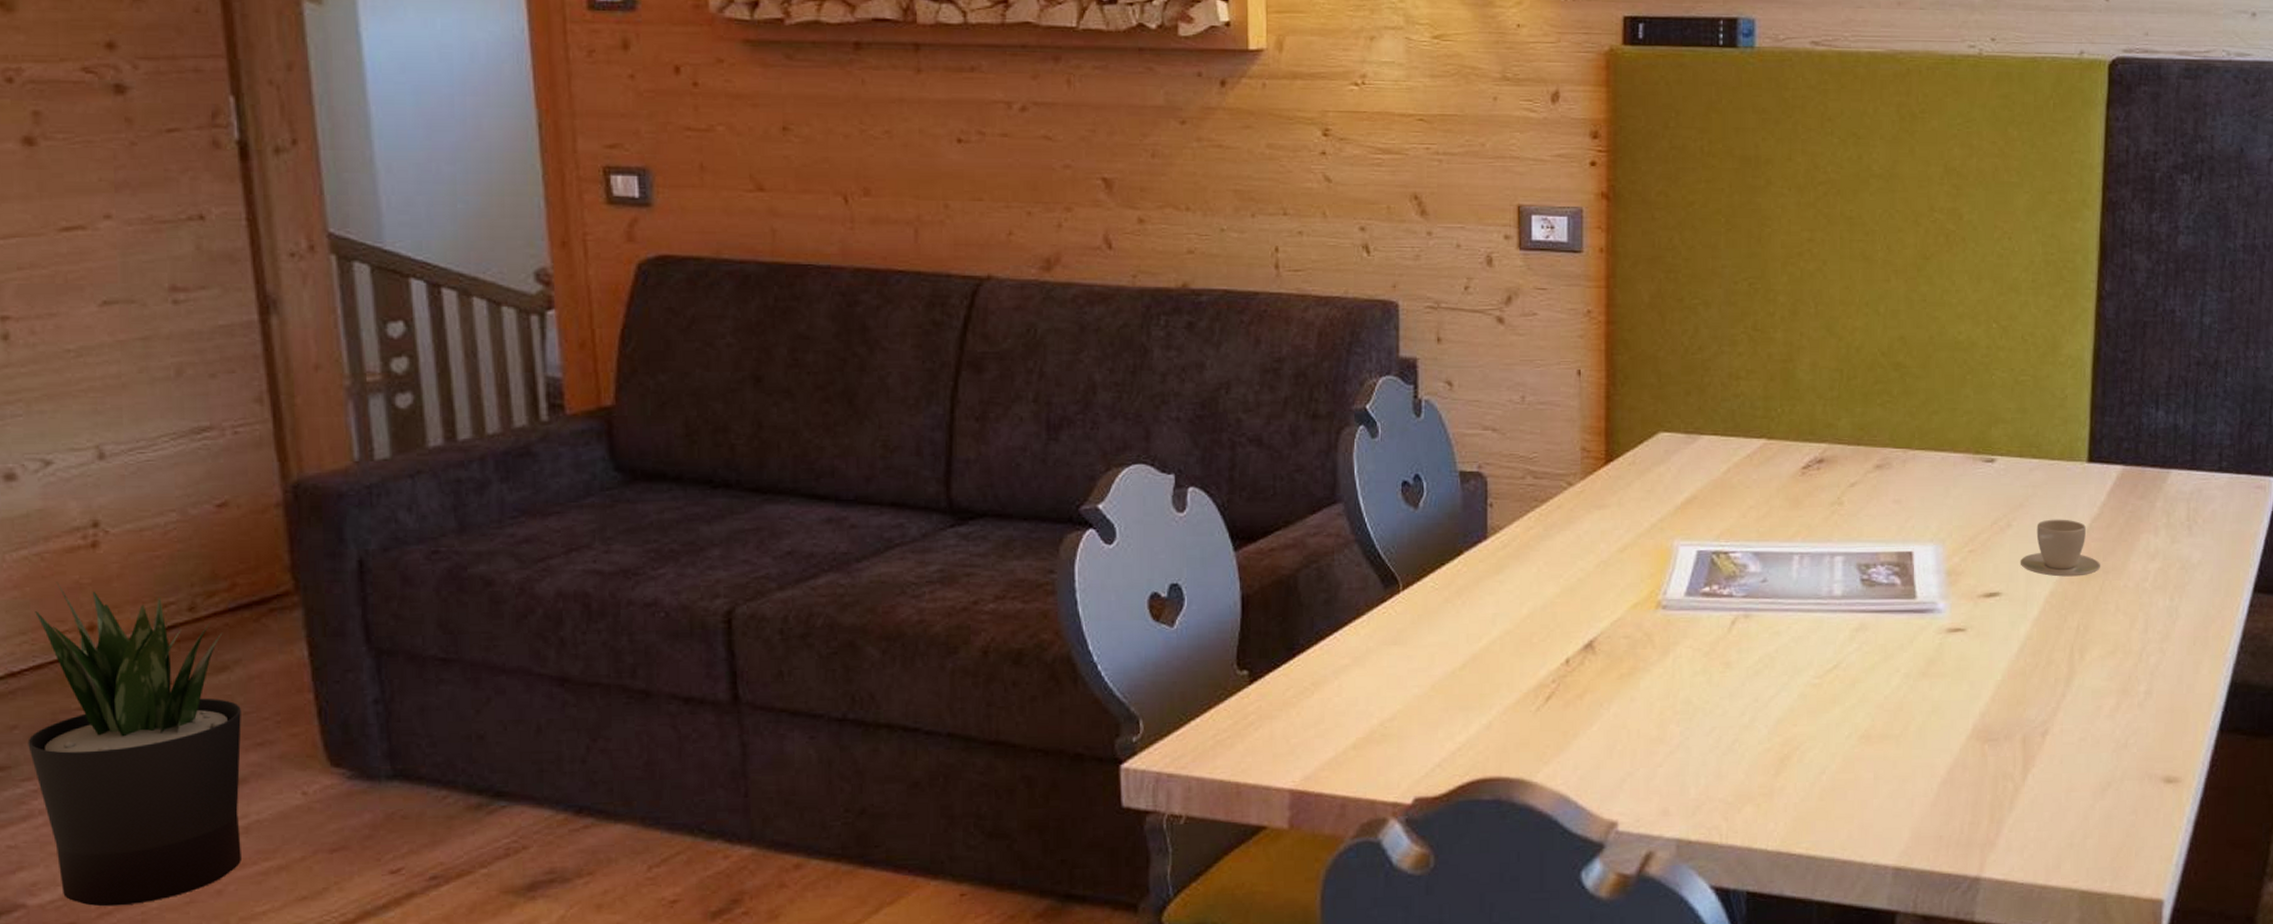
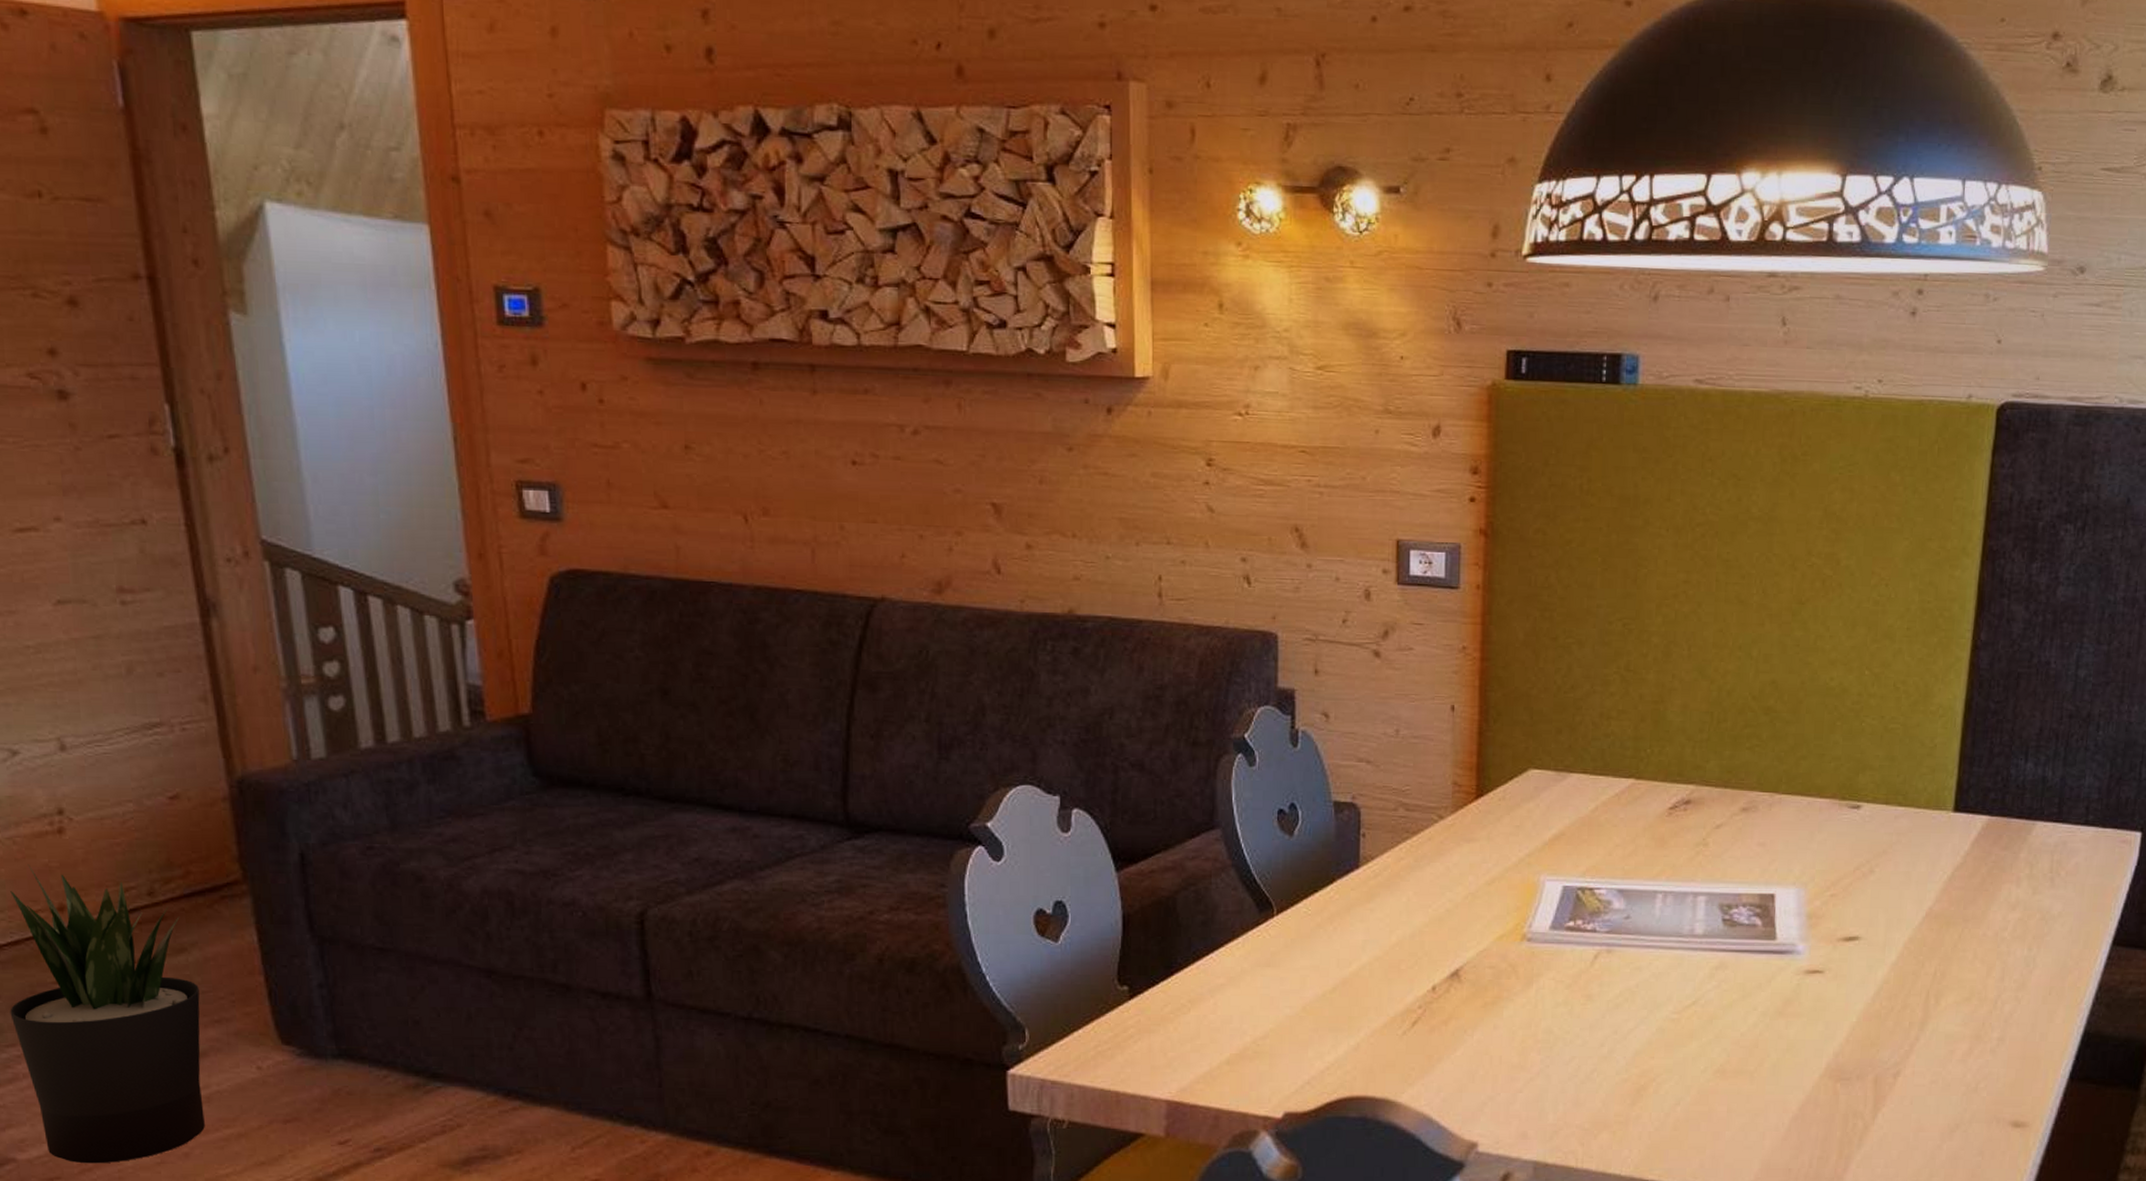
teacup: present [2020,519,2100,577] -> none [1880,866,1961,924]

